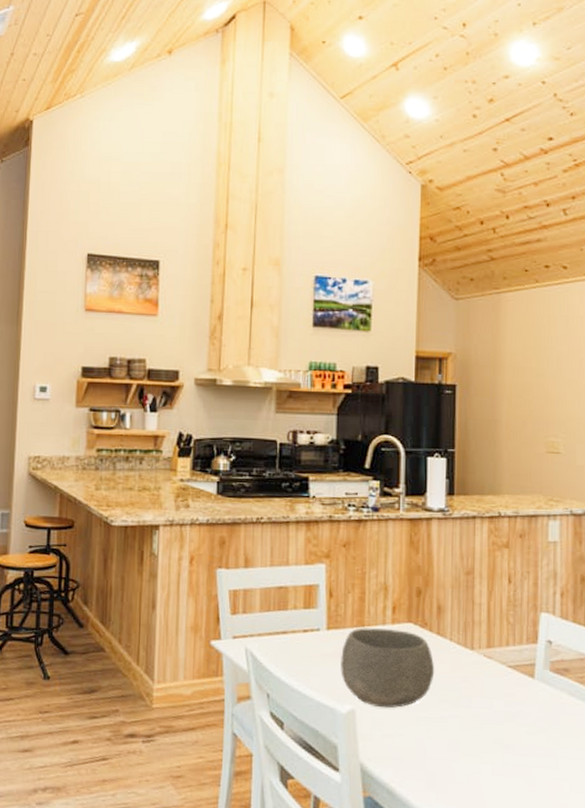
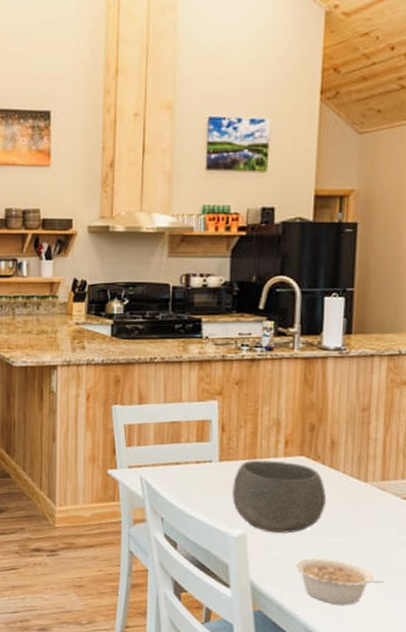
legume: none [406,734,495,786] -> present [296,558,385,605]

